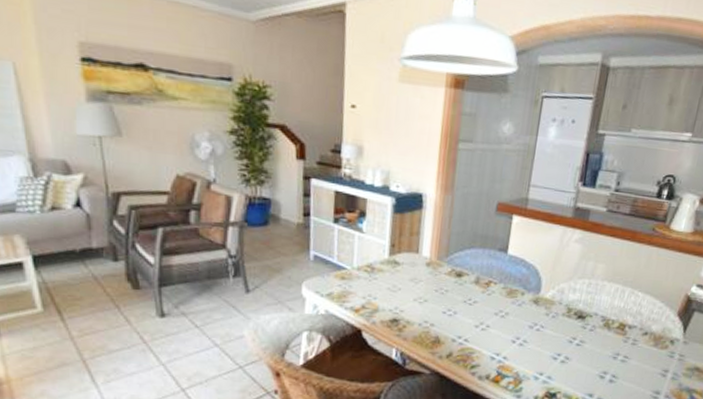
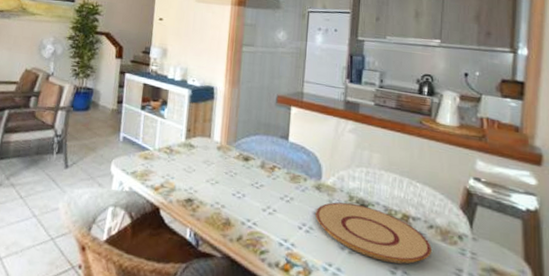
plate: none [530,315,643,369] -> present [315,202,431,264]

